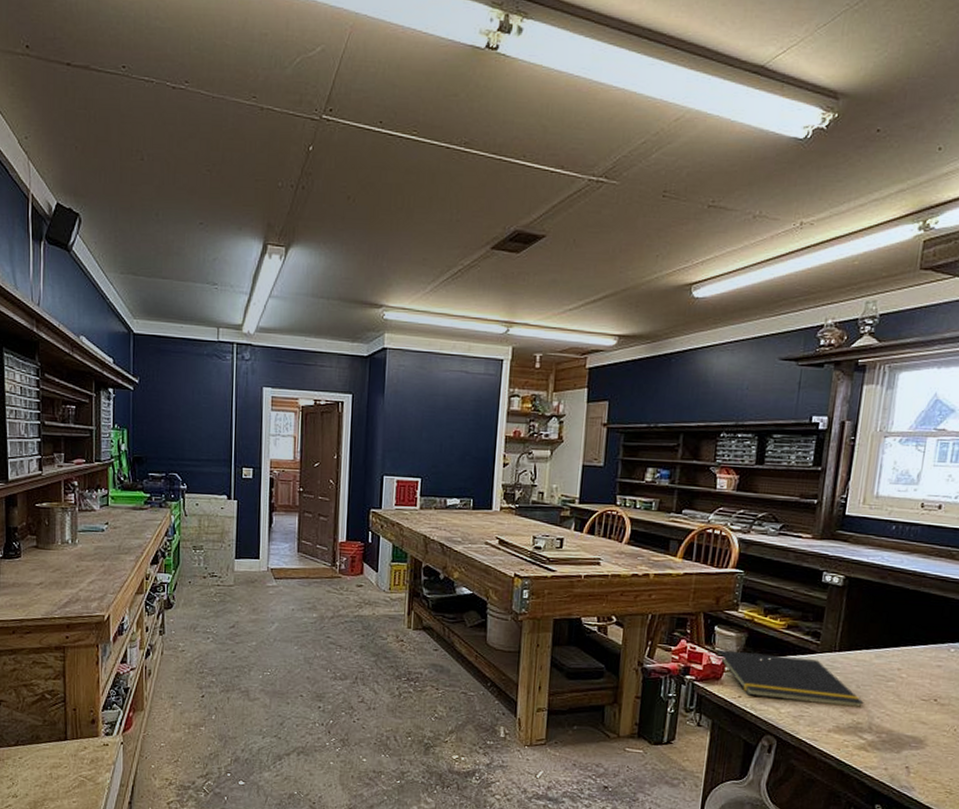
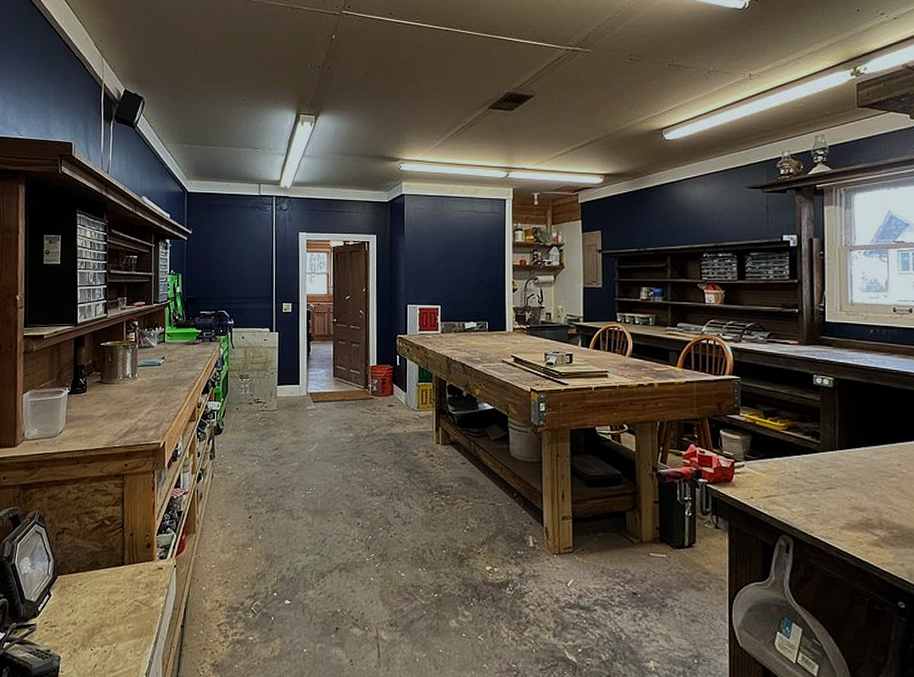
notepad: present [712,649,864,707] -> none [722,452,871,504]

